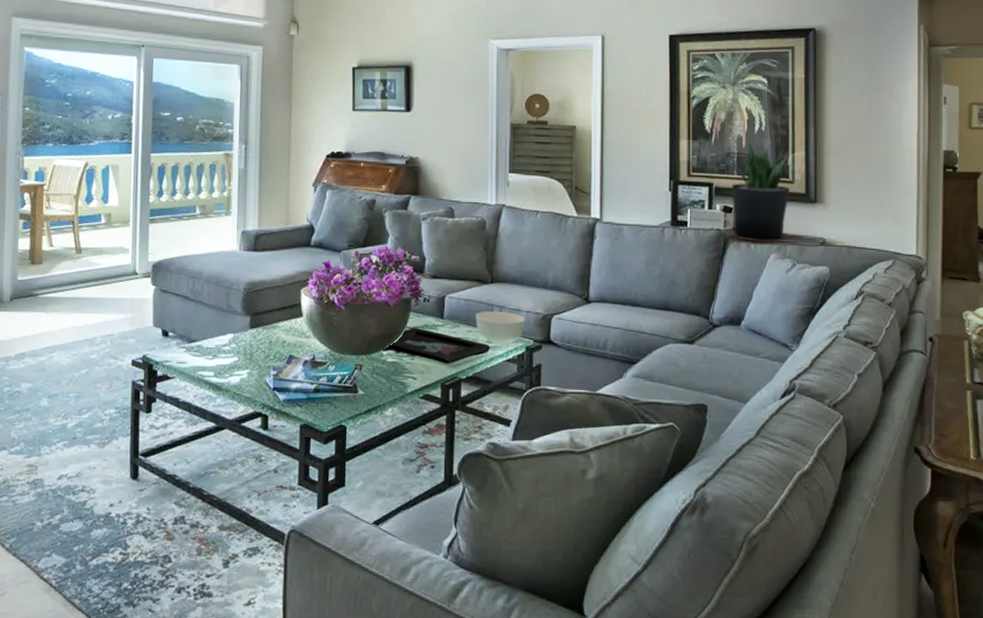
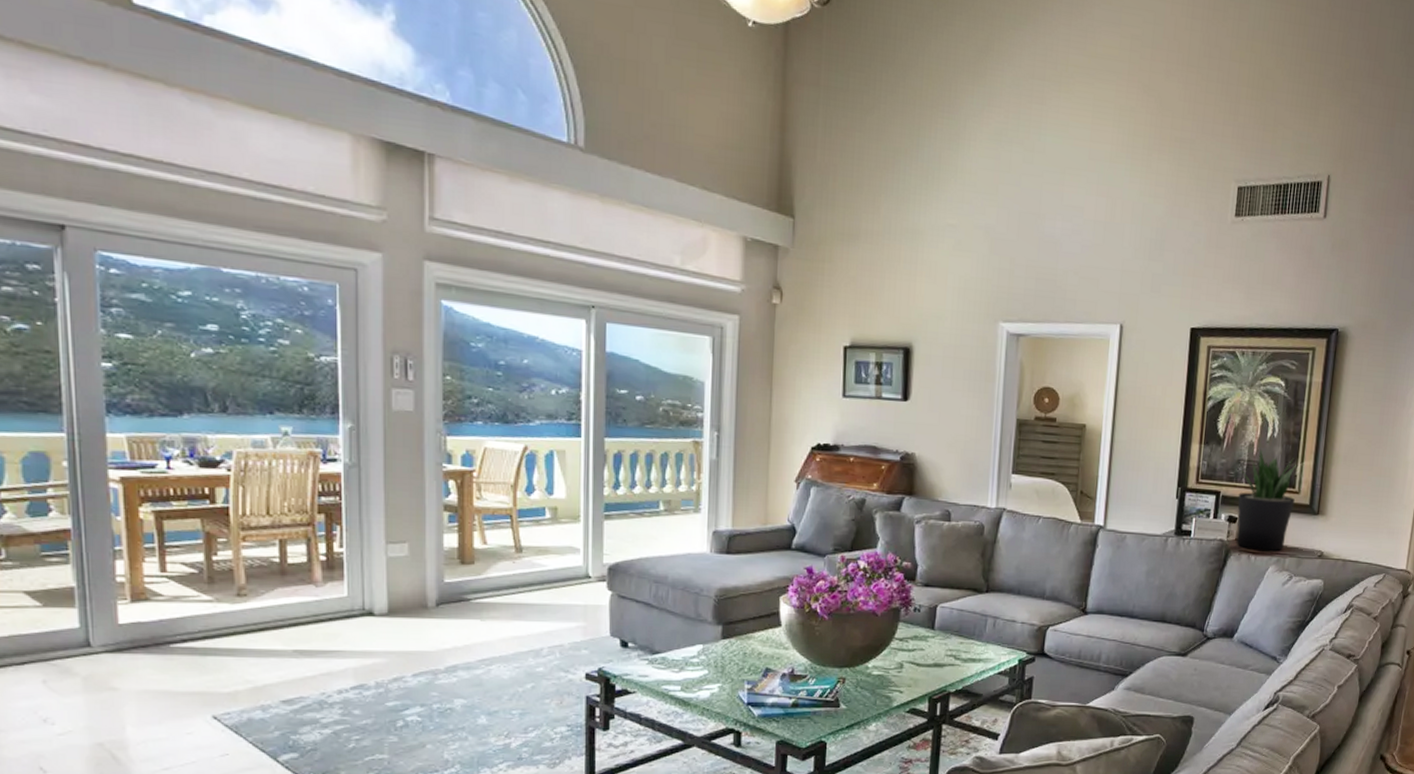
decorative tray: present [383,328,490,364] -> none [868,639,982,677]
bowl: present [475,310,525,345] -> none [968,621,1020,657]

